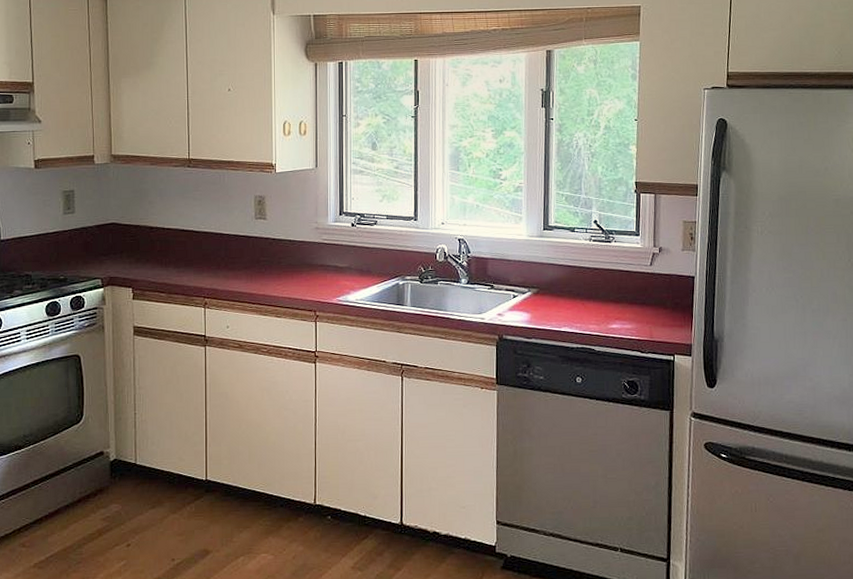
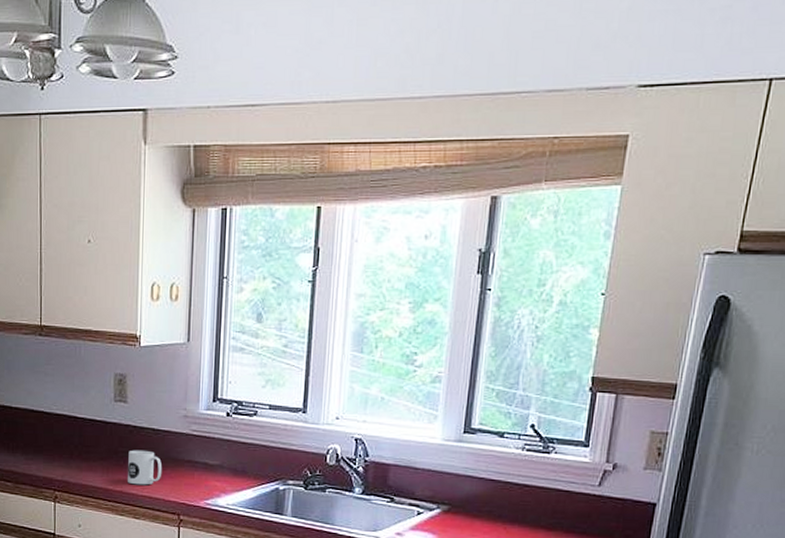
mug: none [269,258,299,288] -> present [128,450,163,485]

